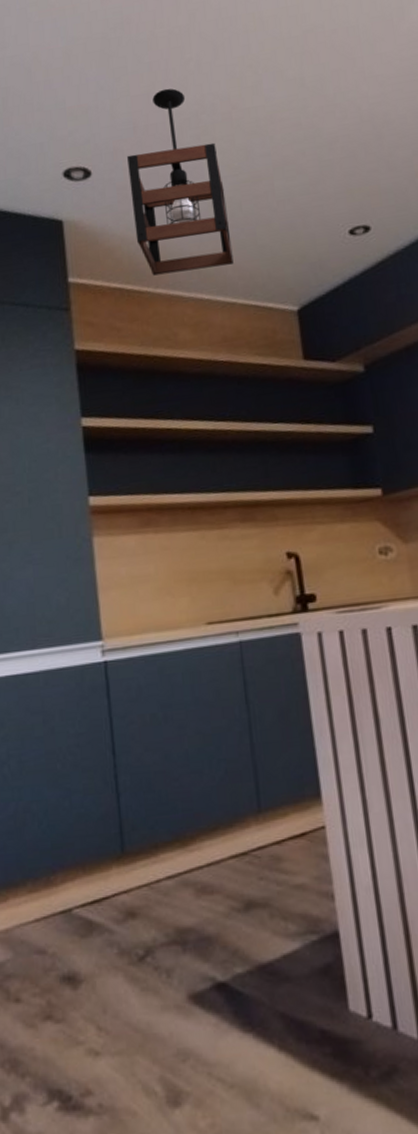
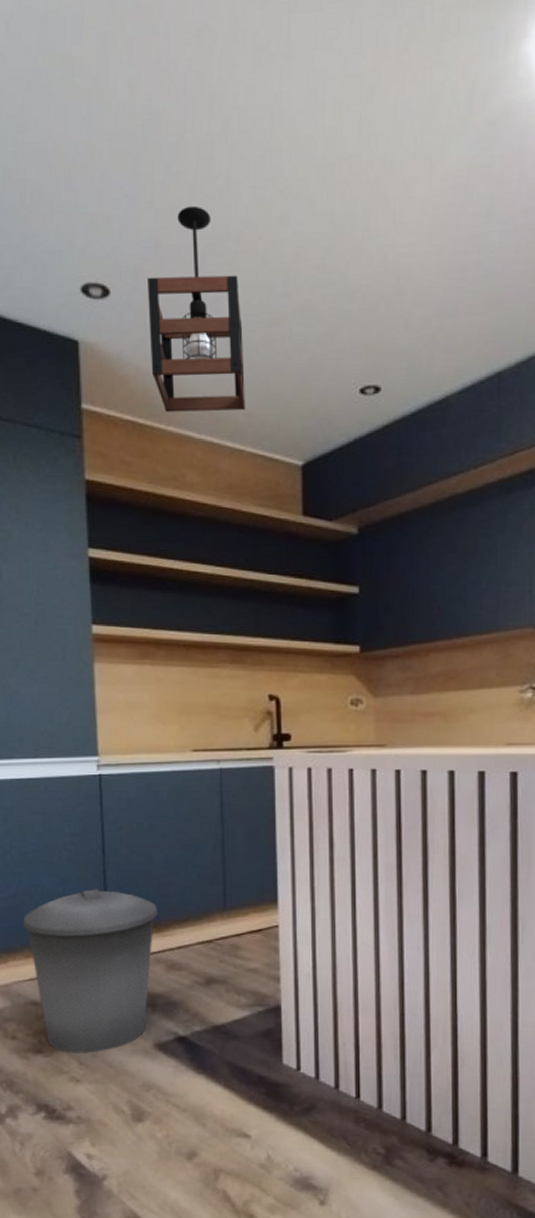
trash can: none [24,799,181,1016] -> present [22,889,158,1053]

